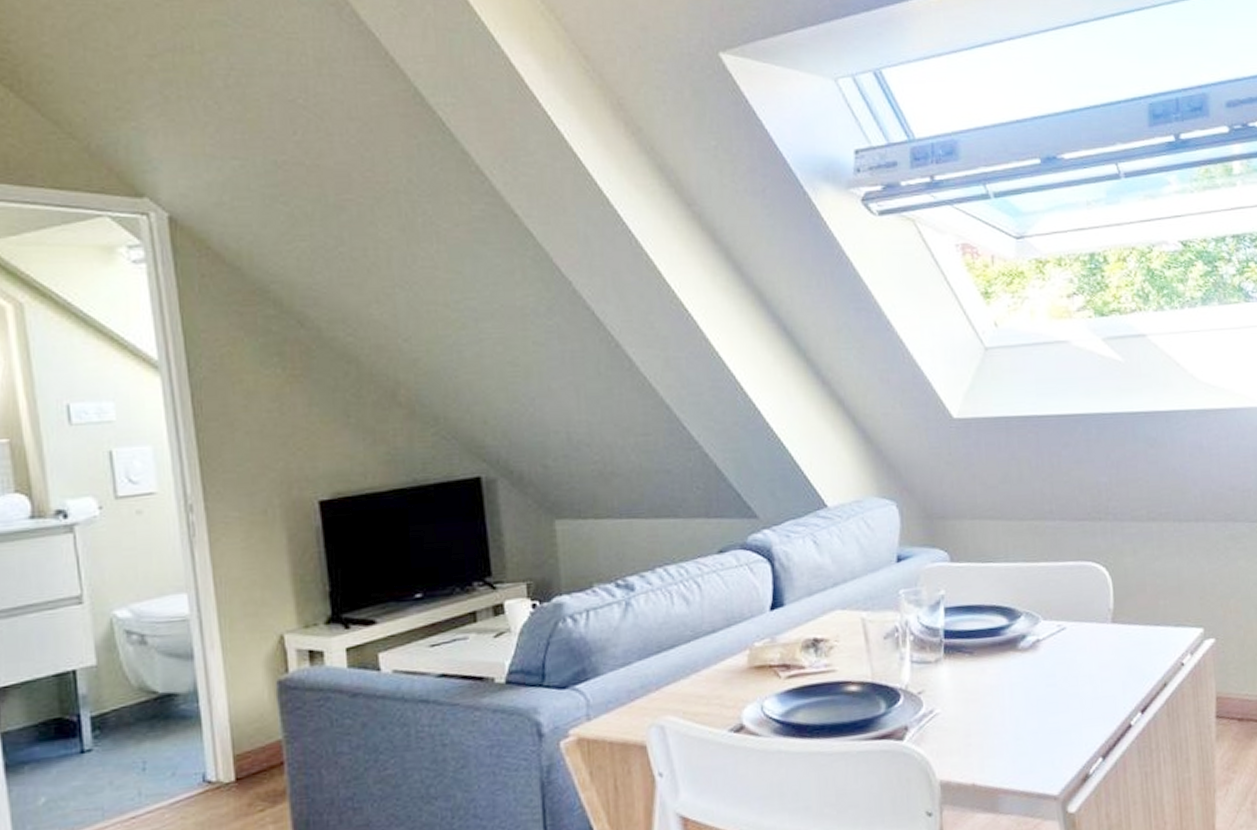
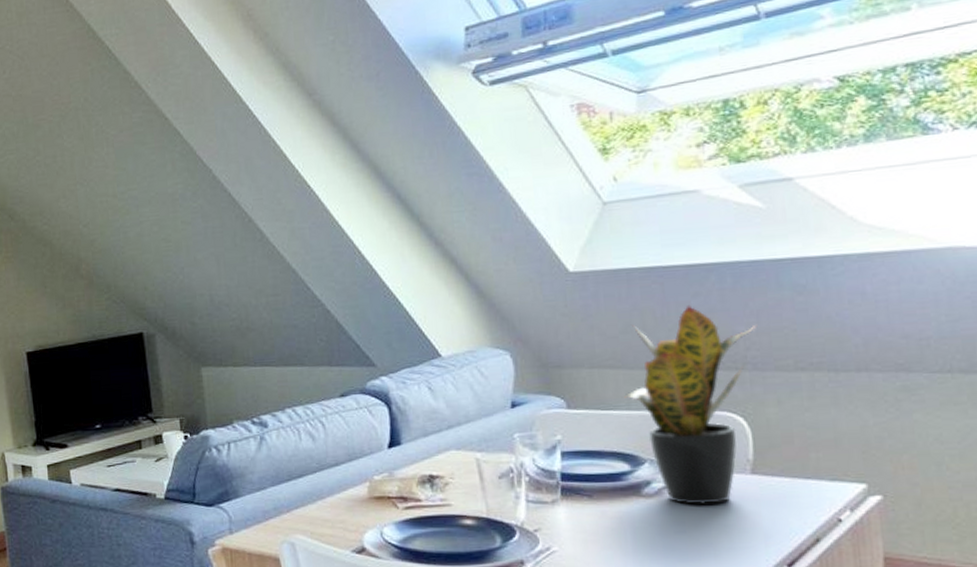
potted plant: none [1003,455,1117,657] -> present [624,304,757,505]

